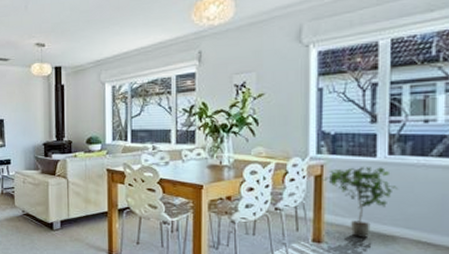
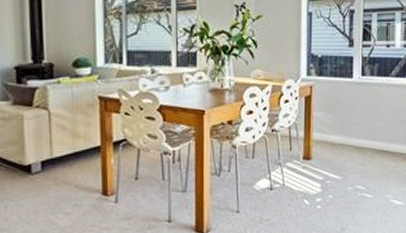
potted plant: present [323,167,397,238] -> none [312,87,368,152]

